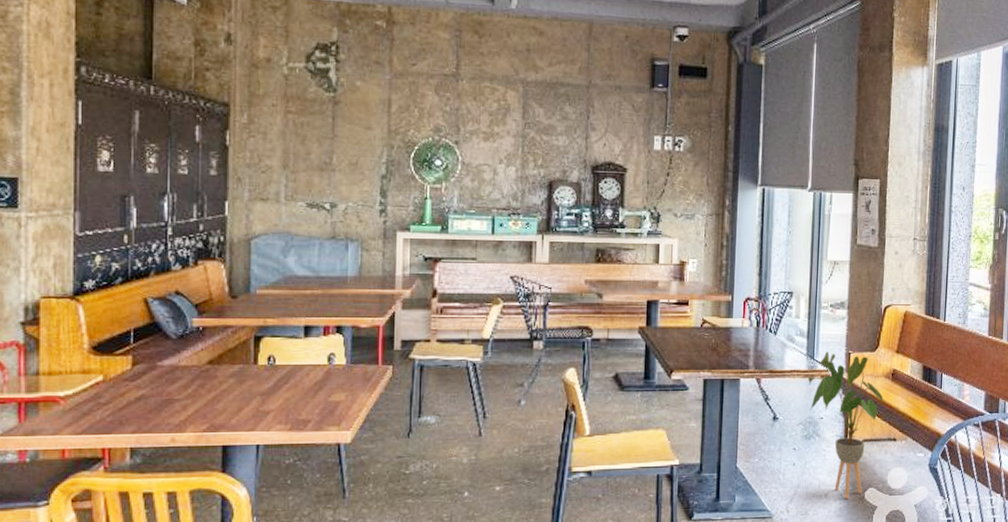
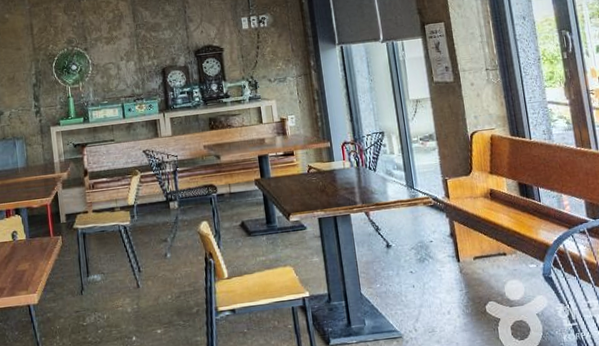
house plant: present [808,351,885,499] -> none [412,180,488,314]

